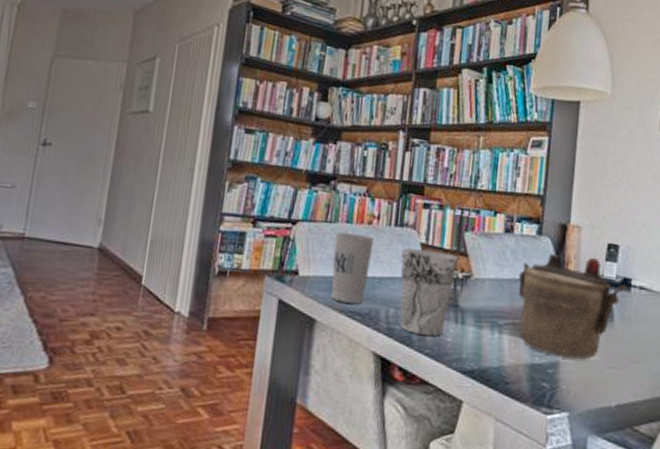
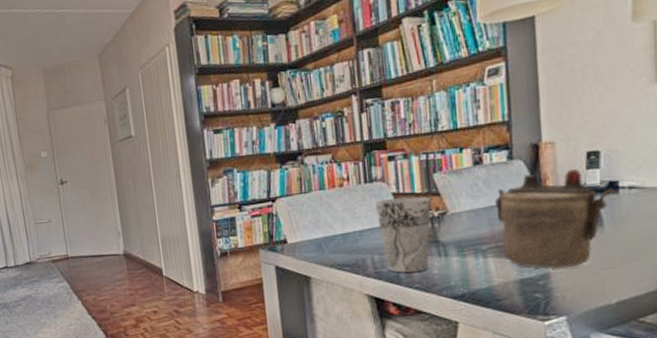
cup: present [331,232,374,304] -> none [312,197,350,259]

